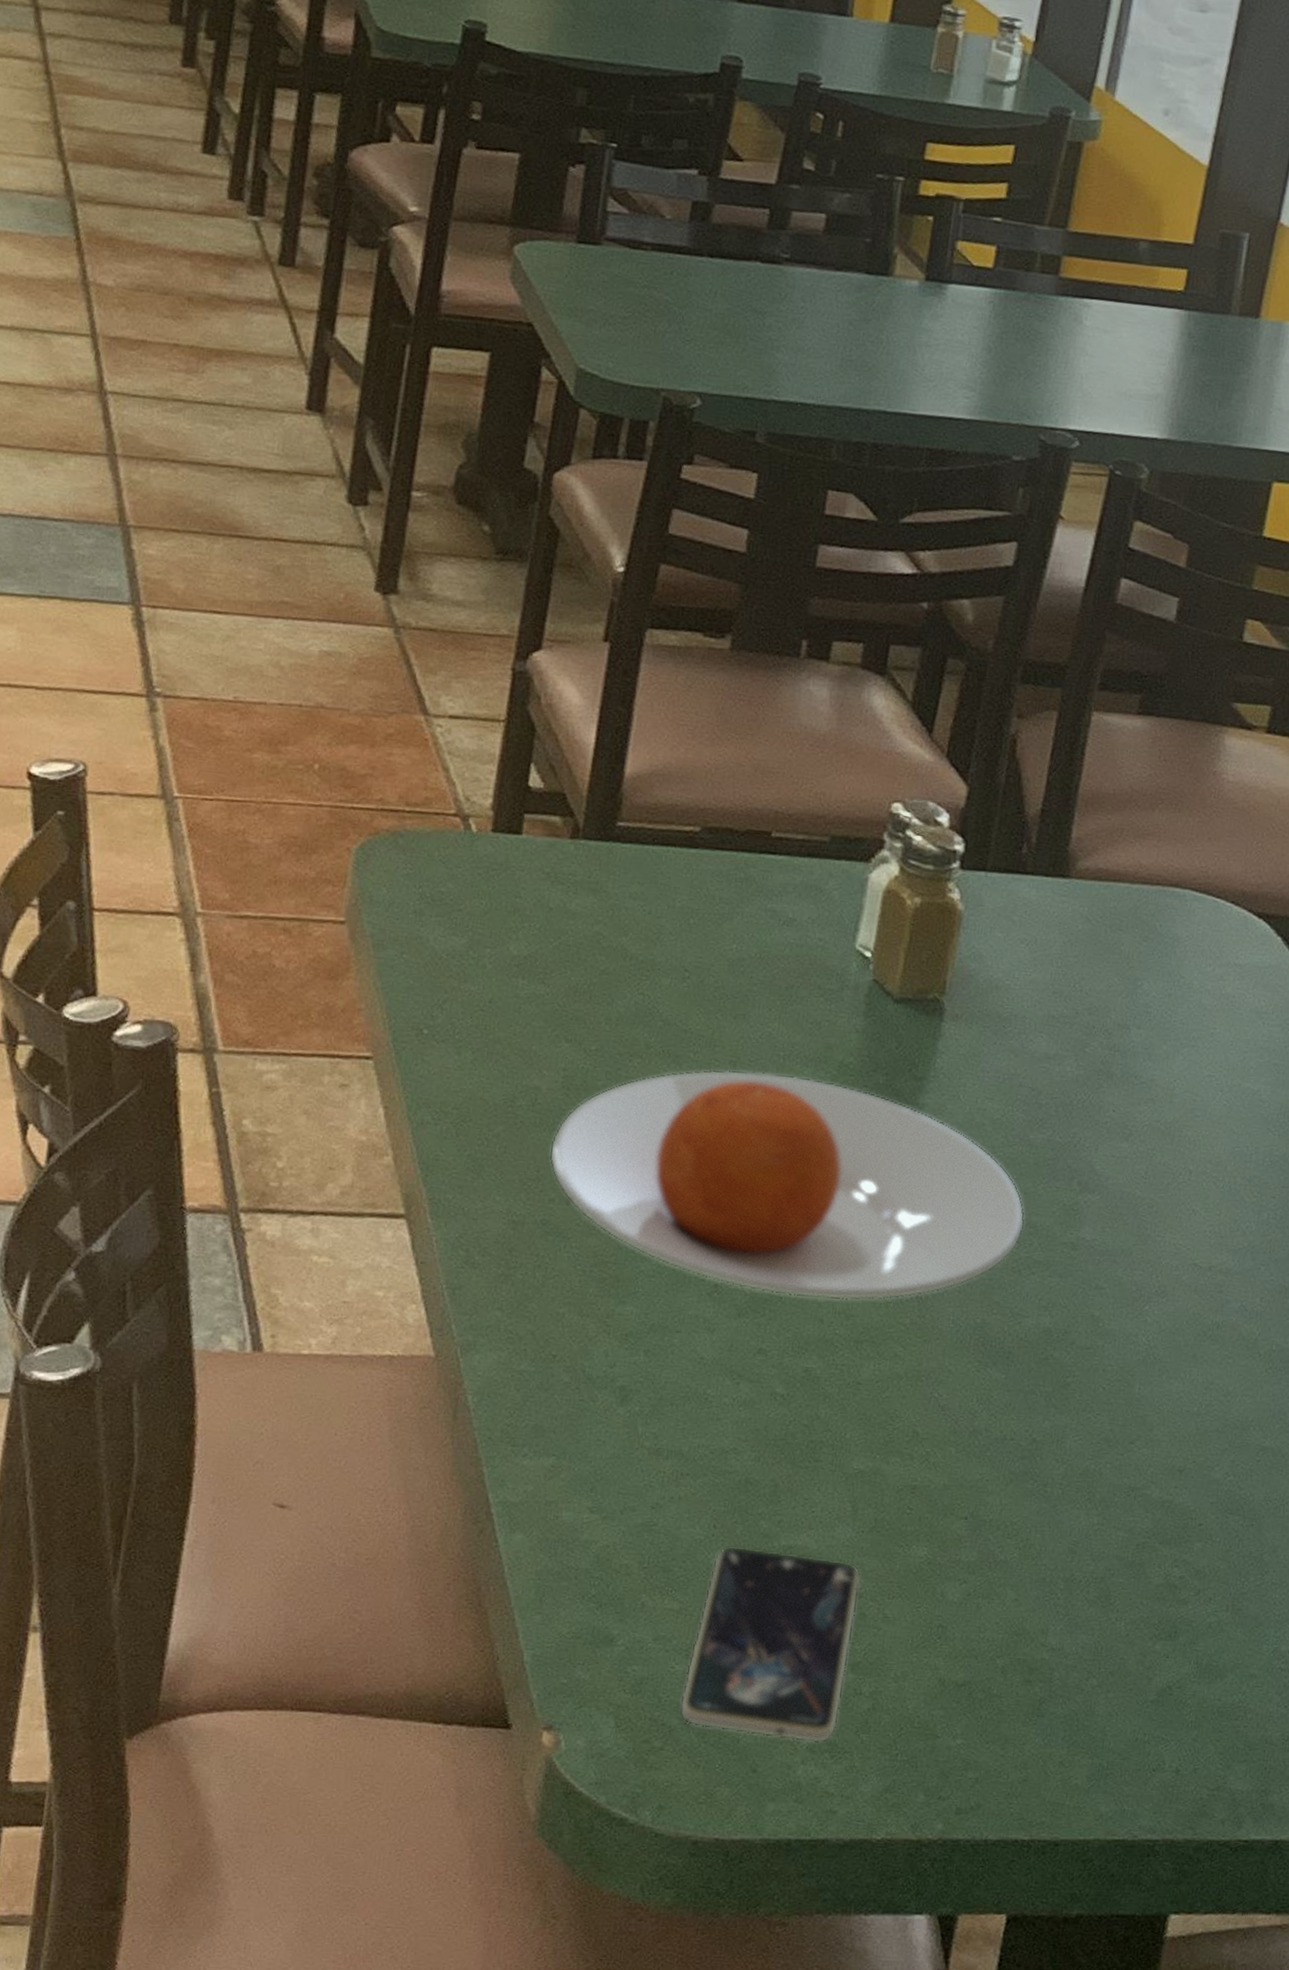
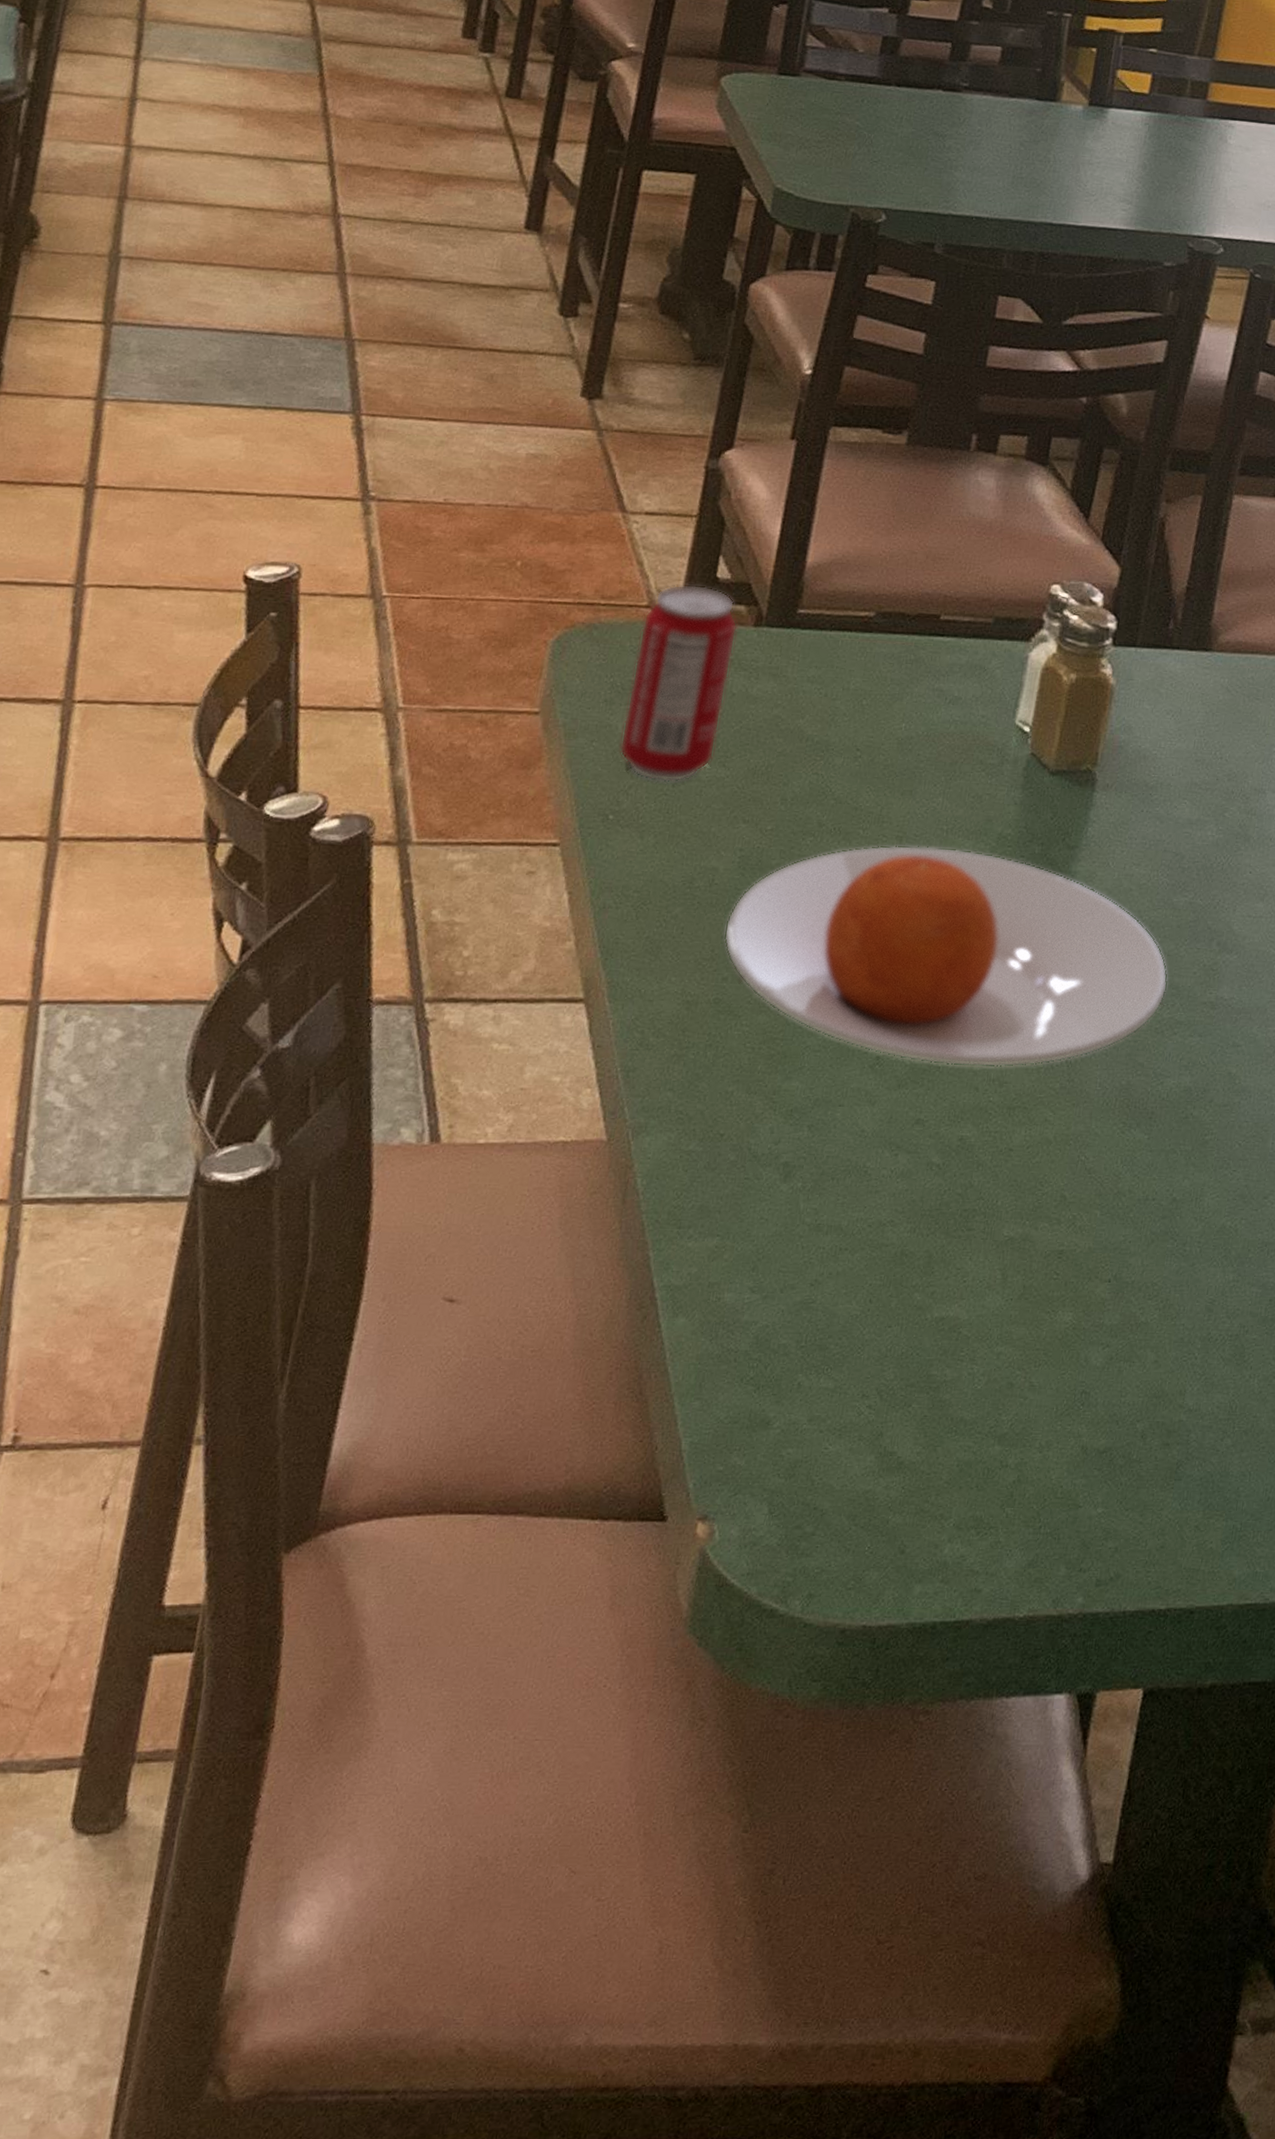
beverage can: none [431,792,553,998] -> present [619,583,738,782]
smartphone: present [679,1546,861,1743] -> none [831,1320,1009,1520]

